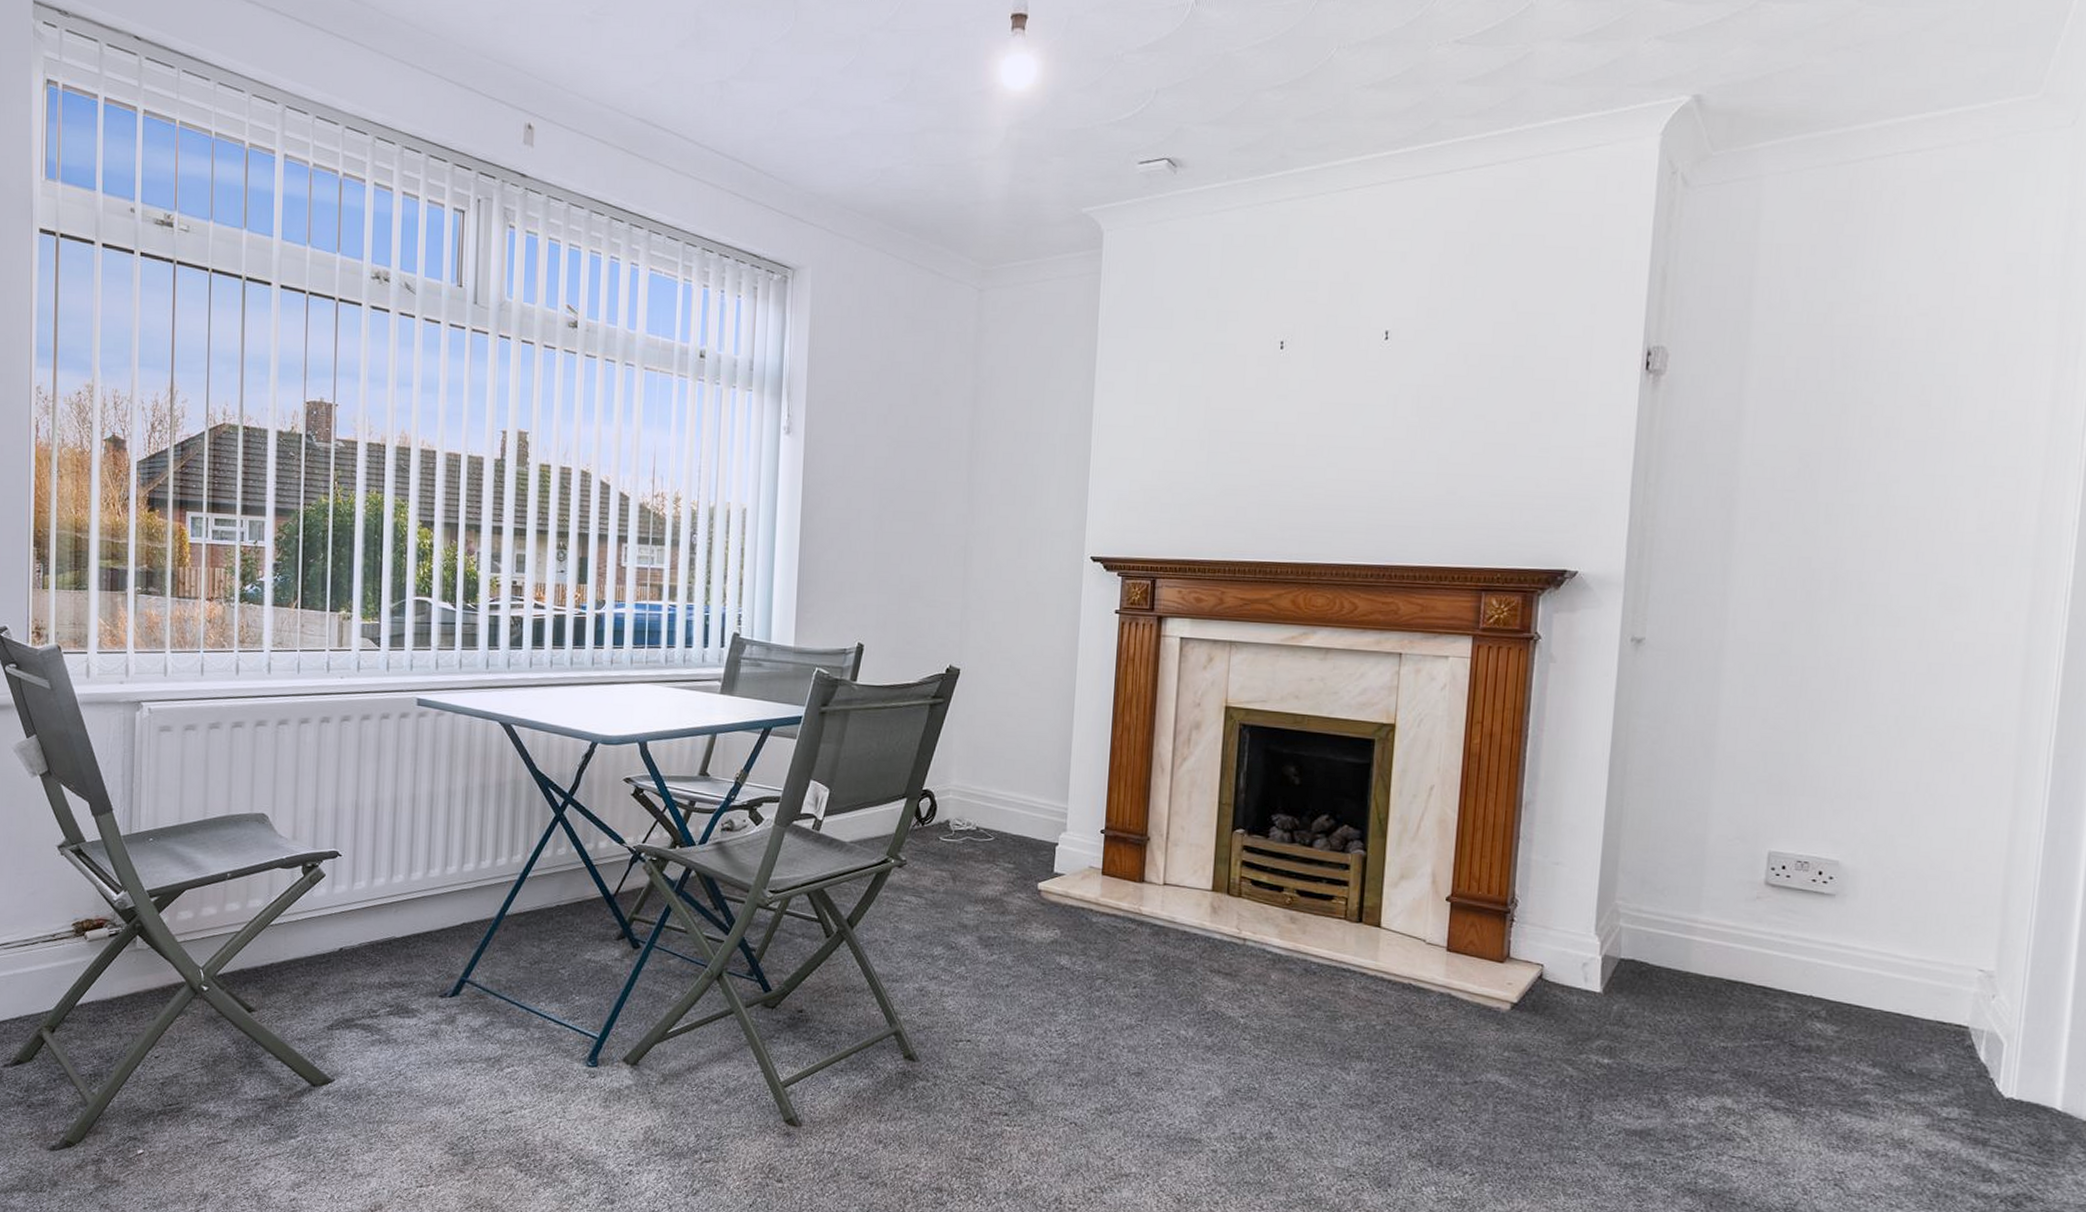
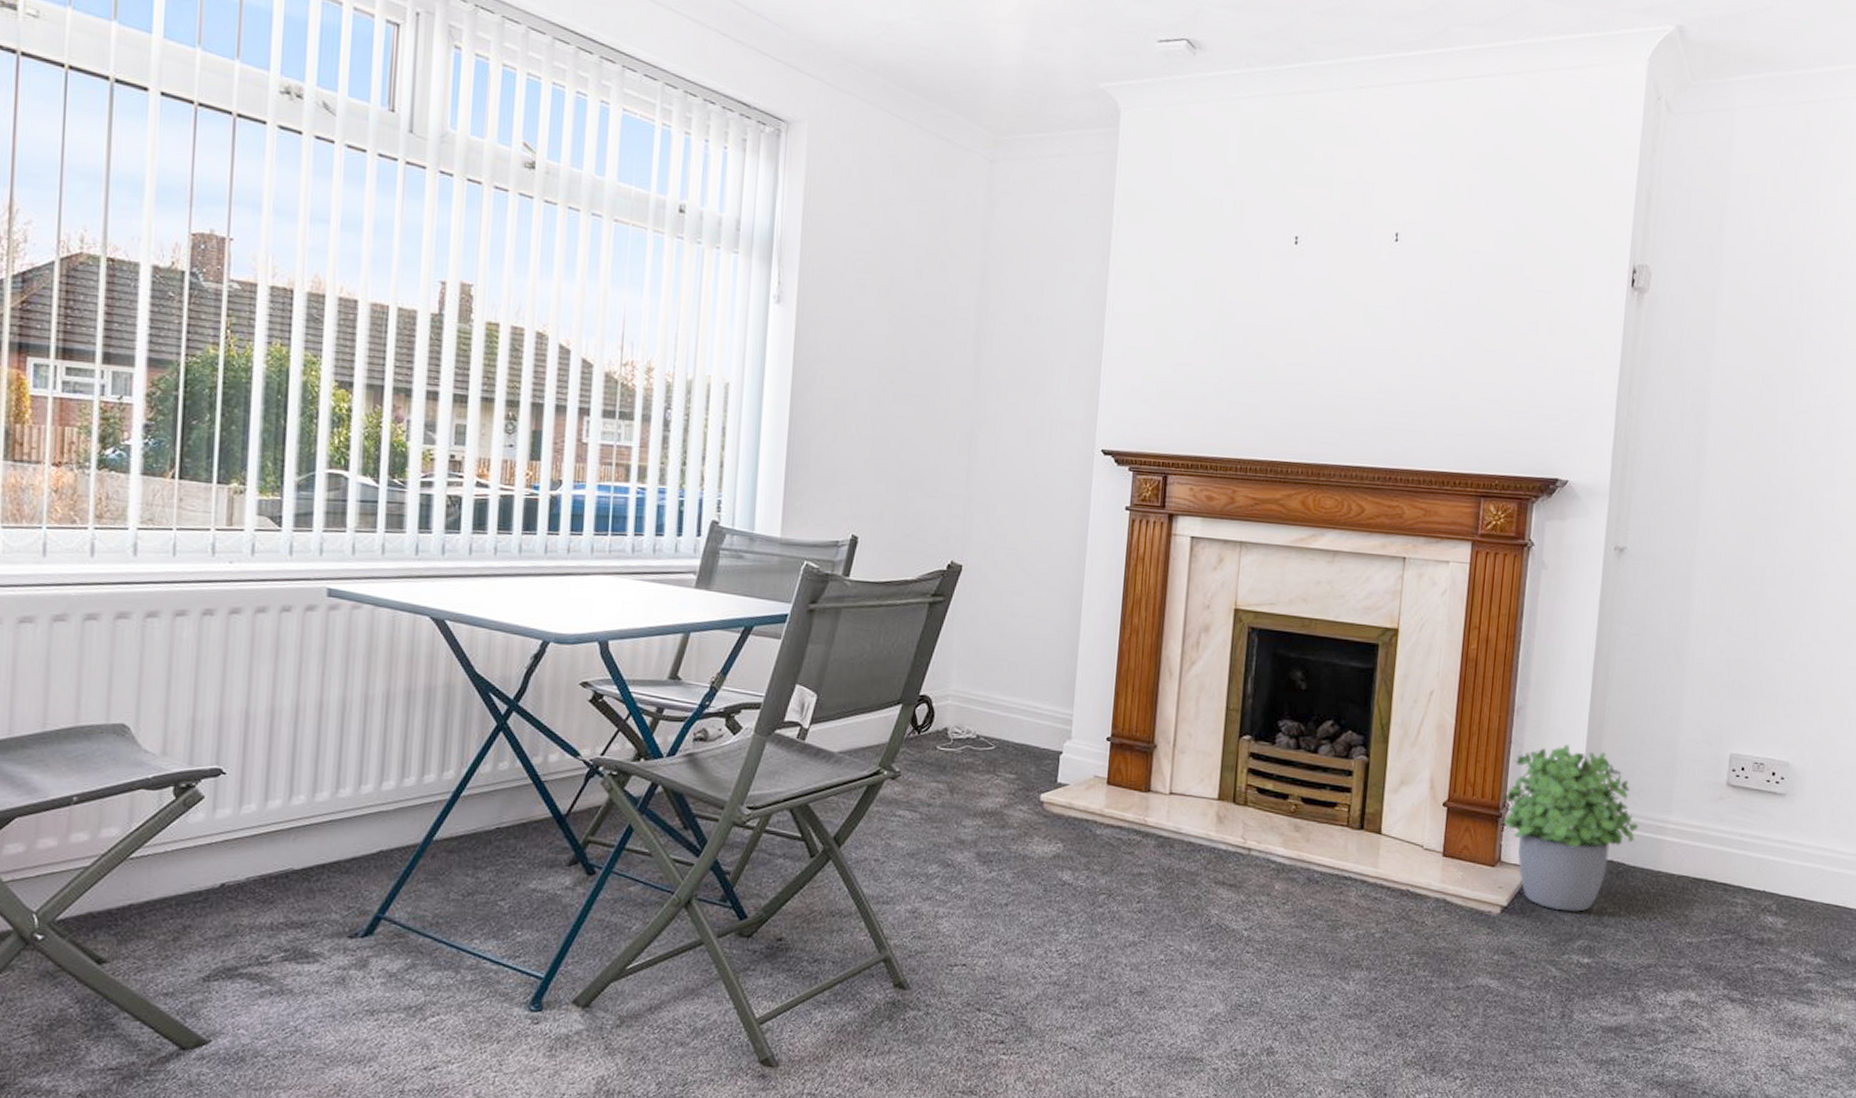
potted plant: none [1509,840,1663,1011] -> present [1501,744,1638,912]

